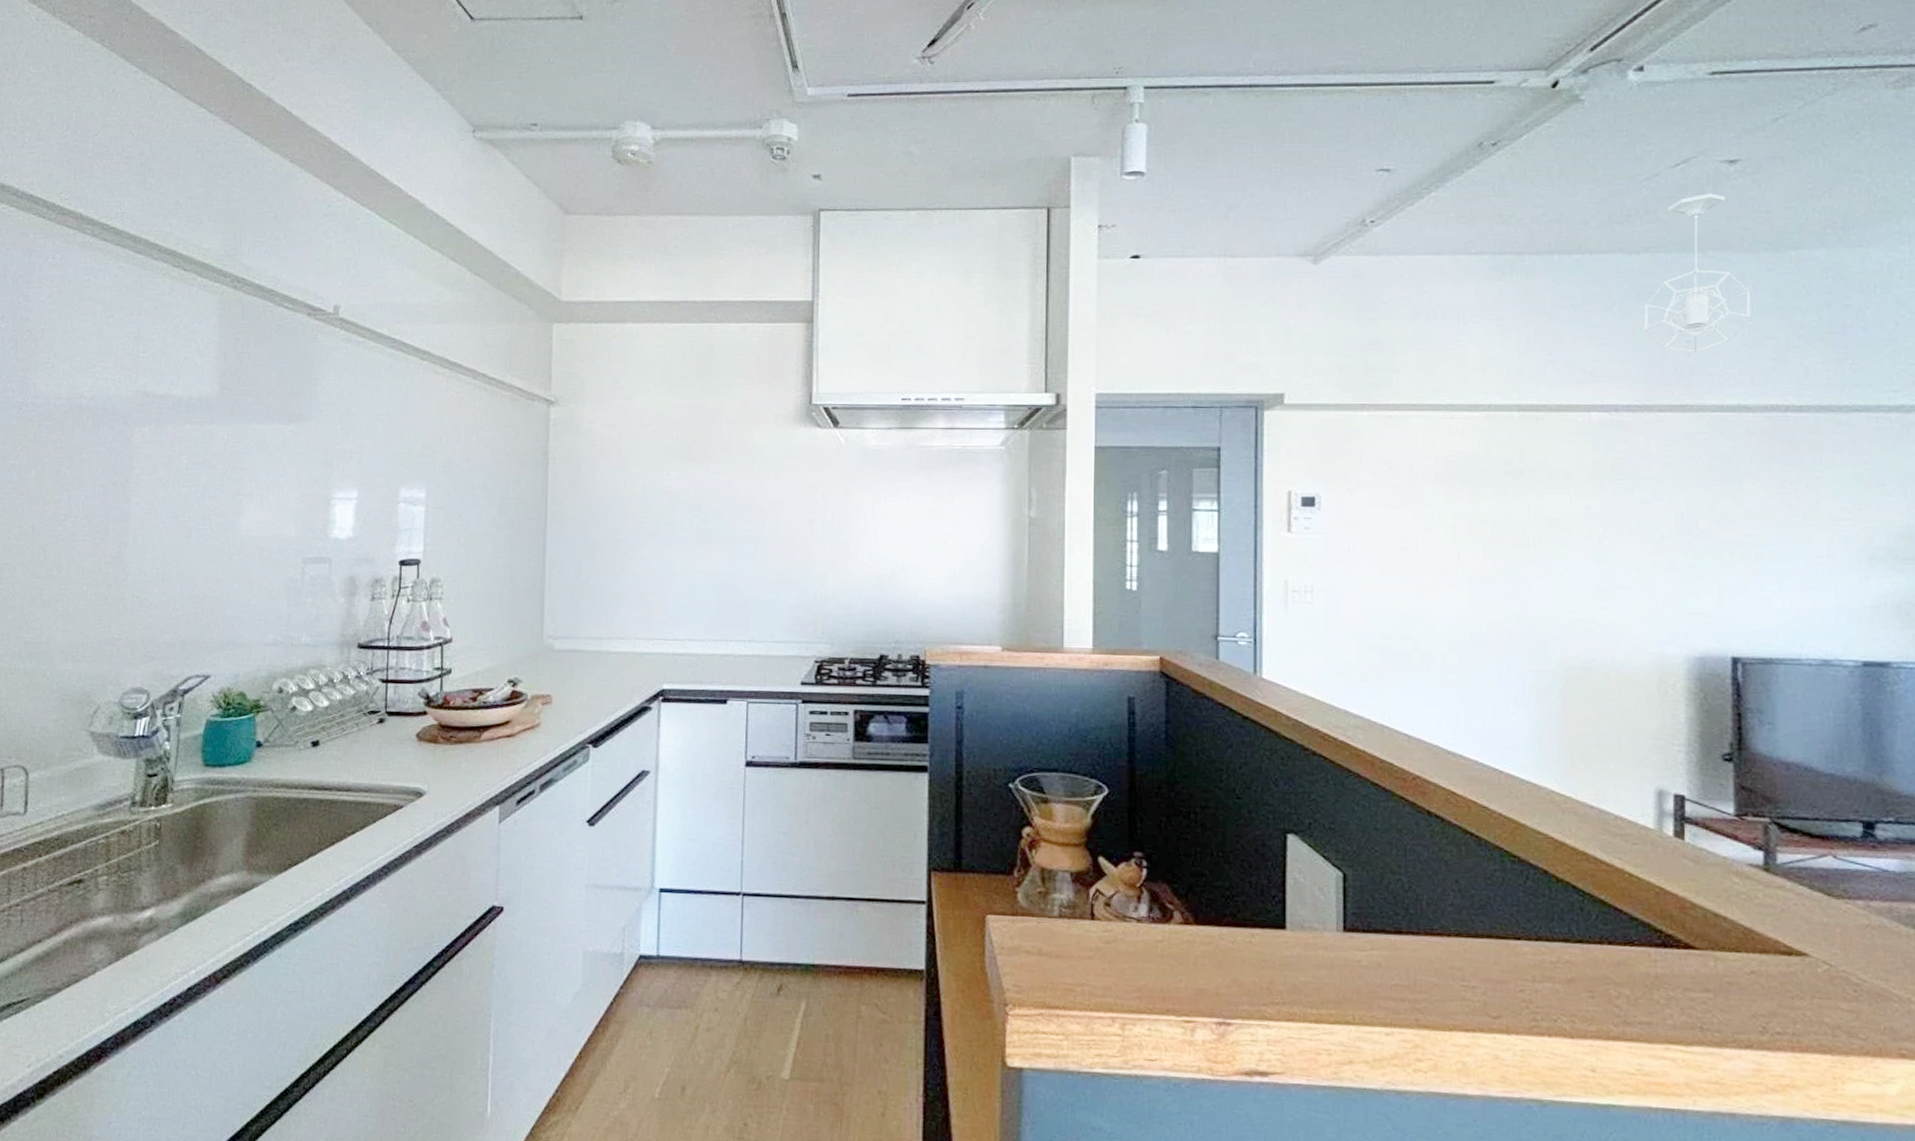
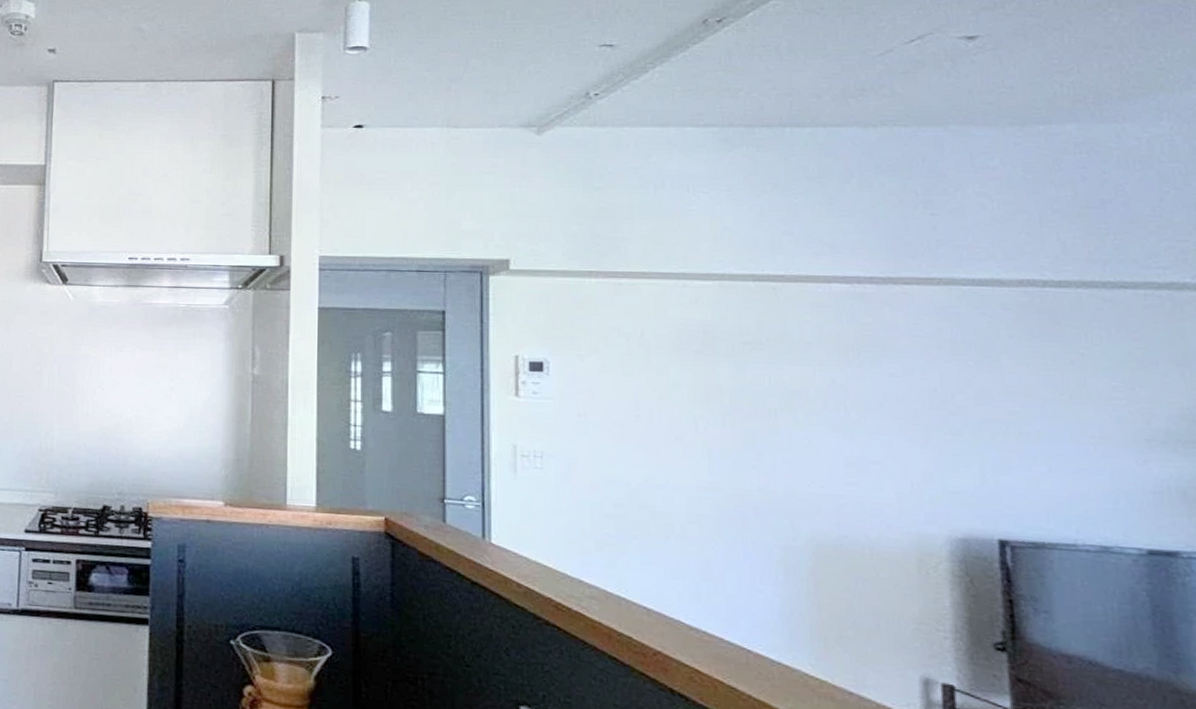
pendant light: present [1644,193,1751,352] -> none [884,68,999,225]

